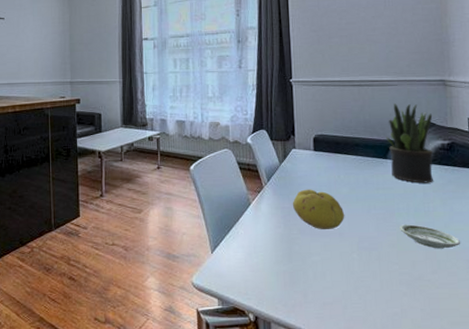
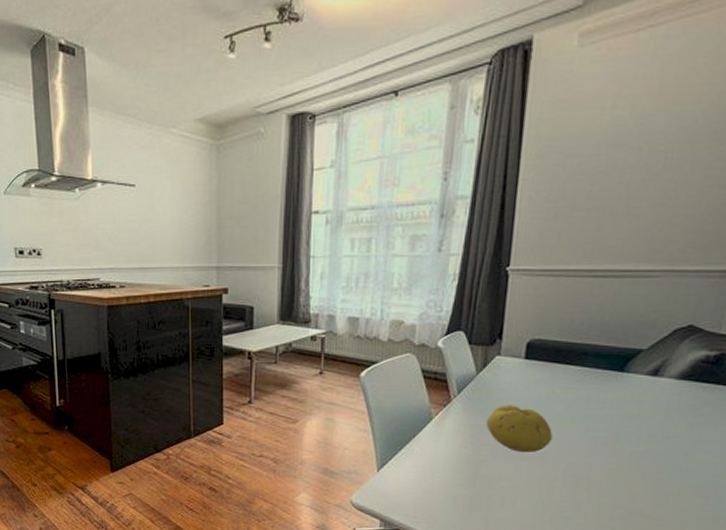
potted plant: present [386,104,434,183] -> none [626,301,702,404]
saucer: present [400,224,461,249] -> none [623,451,704,482]

